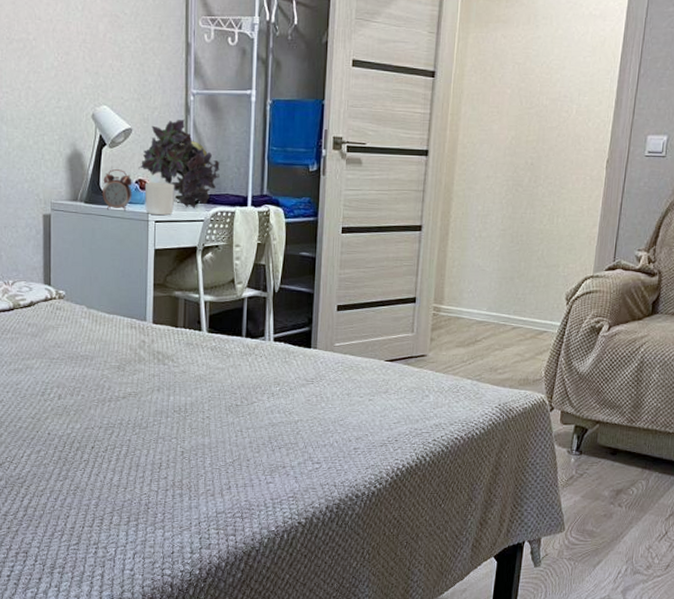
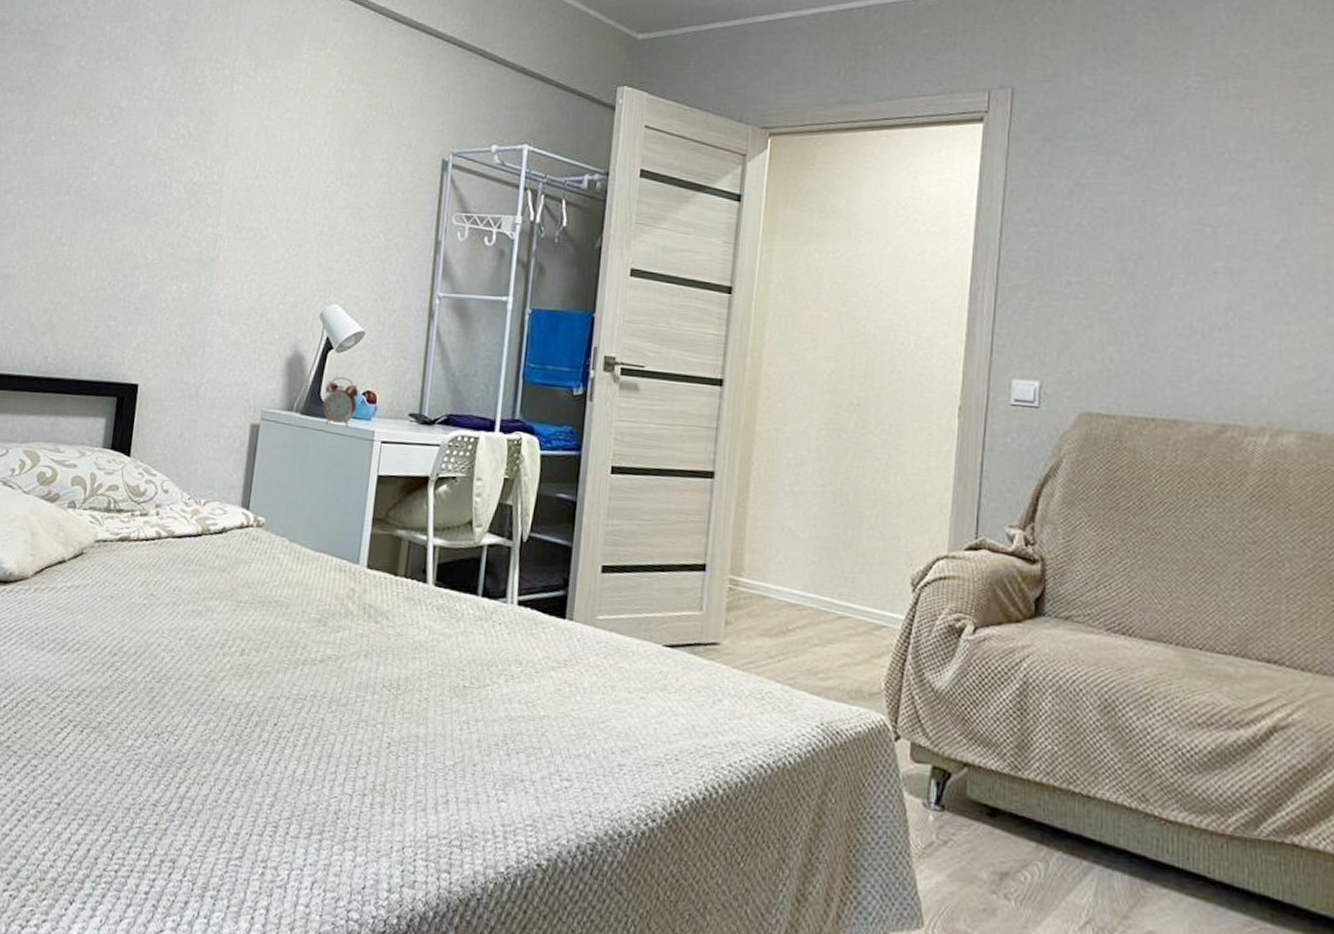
plant: present [139,119,220,208] -> none [368,324,465,430]
mug: present [144,183,175,216] -> none [371,395,409,436]

